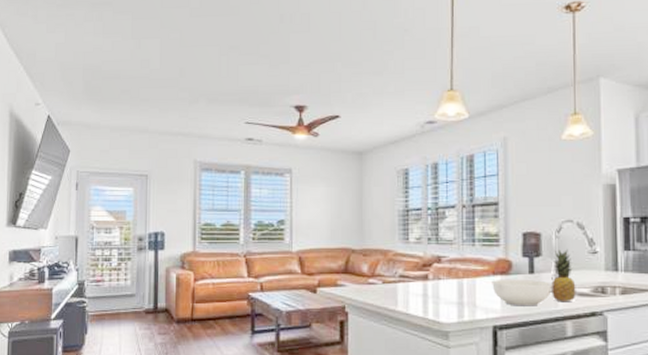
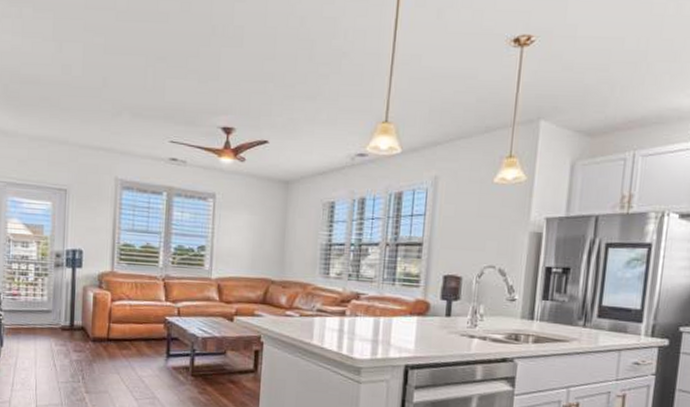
bowl: present [492,279,553,307] -> none [408,320,468,349]
fruit: present [551,248,576,303] -> none [466,294,491,347]

